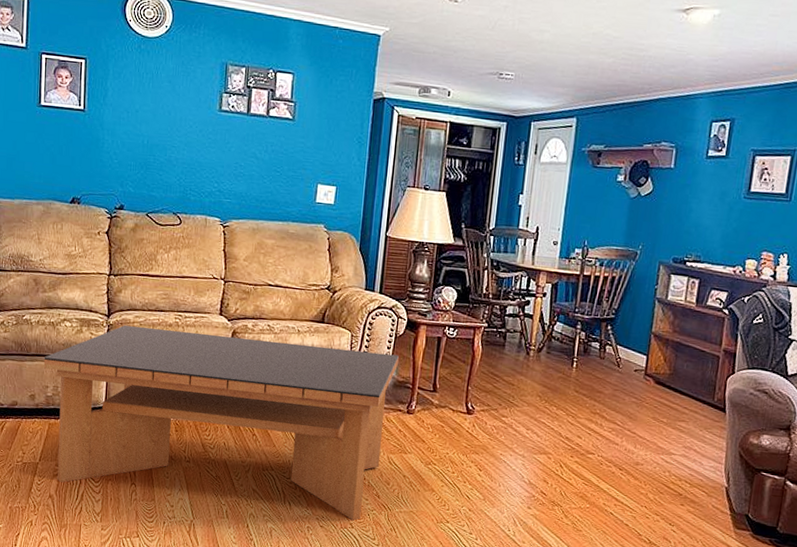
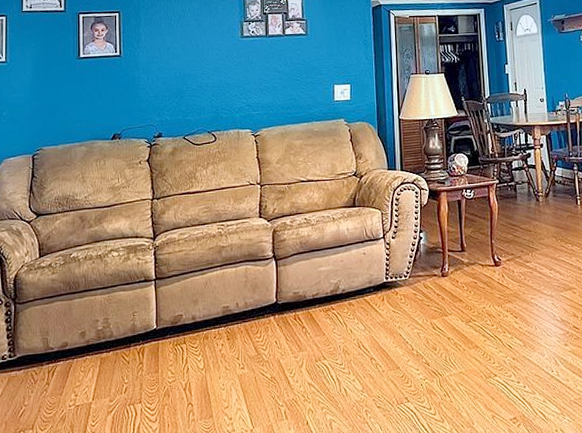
coffee table: present [43,325,399,521] -> none [93,224,427,418]

